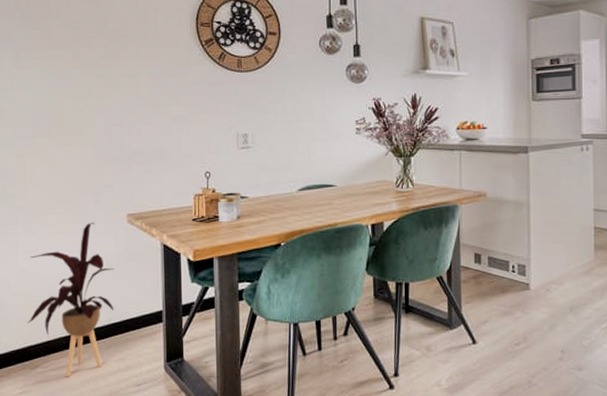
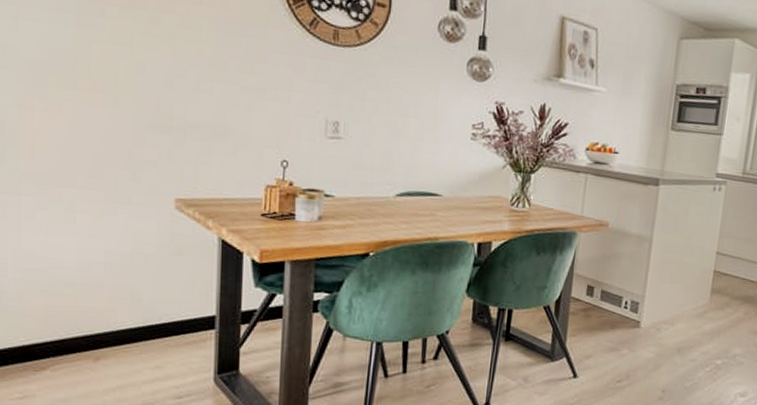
house plant: present [28,223,115,377] -> none [32,203,155,383]

